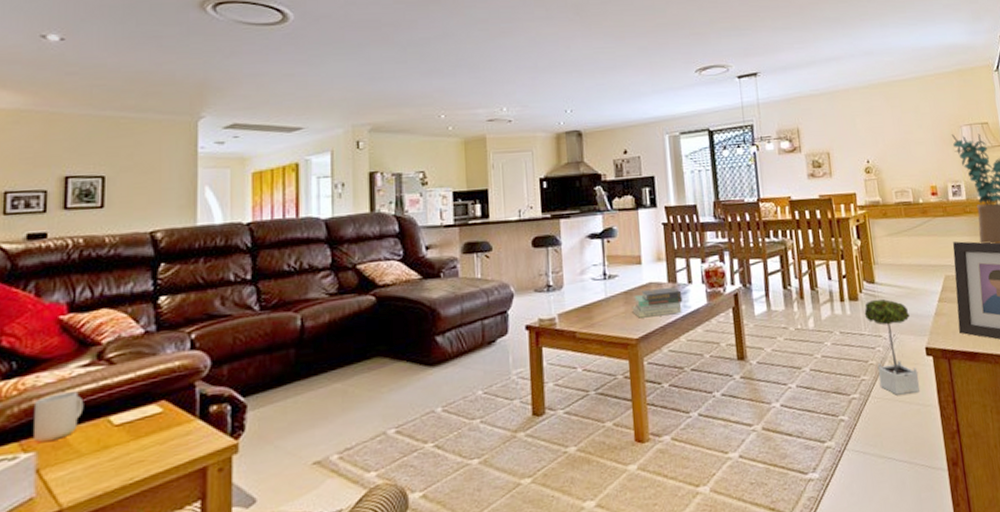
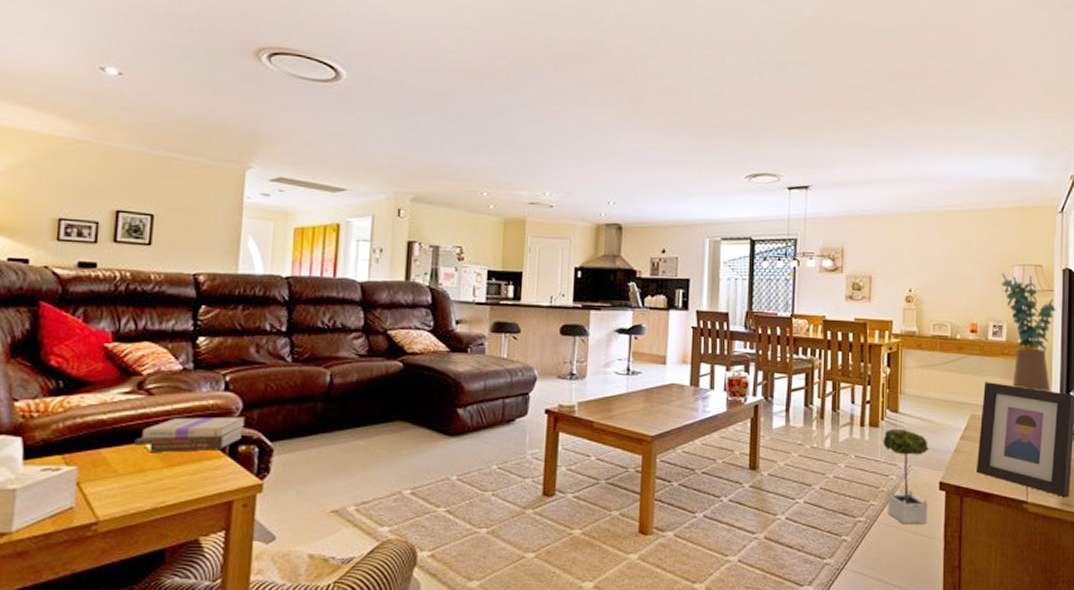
cup: present [34,391,84,443] -> none [76,415,123,459]
books: none [97,374,215,425] -> present [134,416,246,452]
books: present [632,287,683,318] -> none [651,391,703,418]

